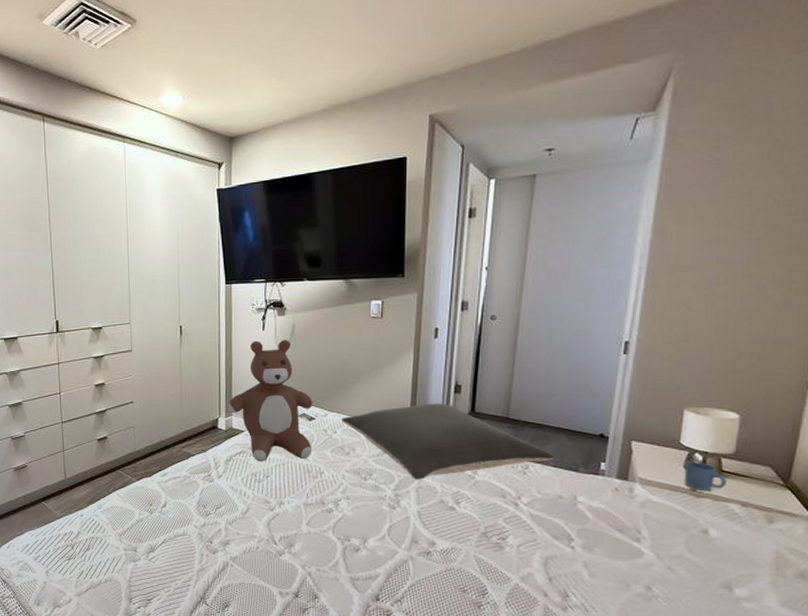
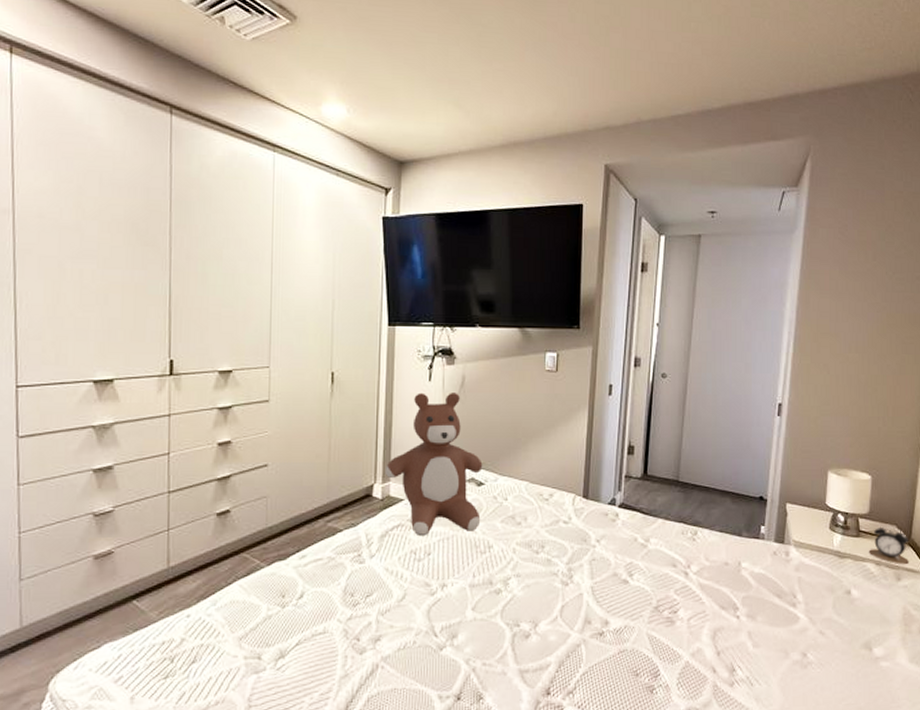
pillow: present [342,403,556,480] -> none [513,465,722,551]
mug: present [684,461,727,492] -> none [830,522,863,552]
alarm clock: none [734,467,786,508] -> present [869,526,909,565]

